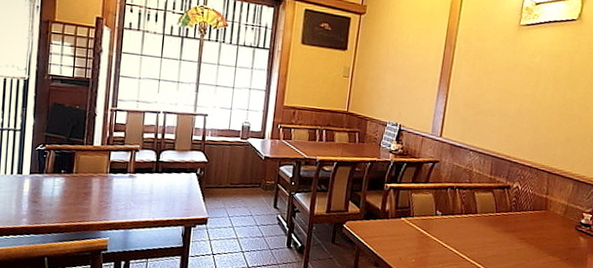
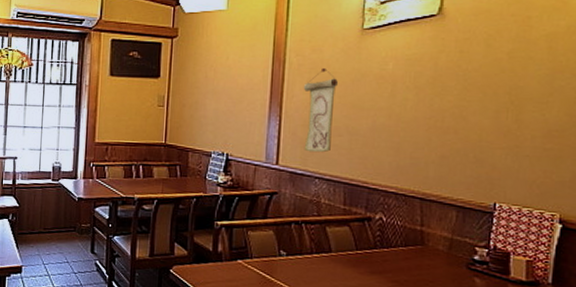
wall scroll: none [463,56,496,129] -> present [303,68,338,153]

